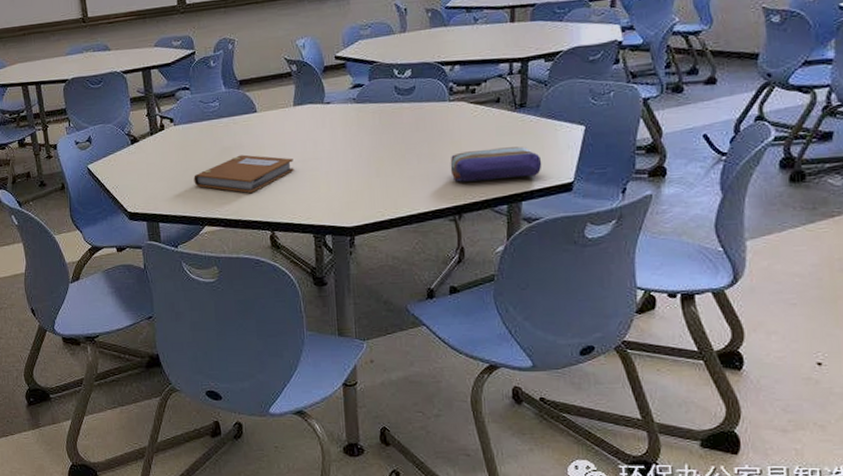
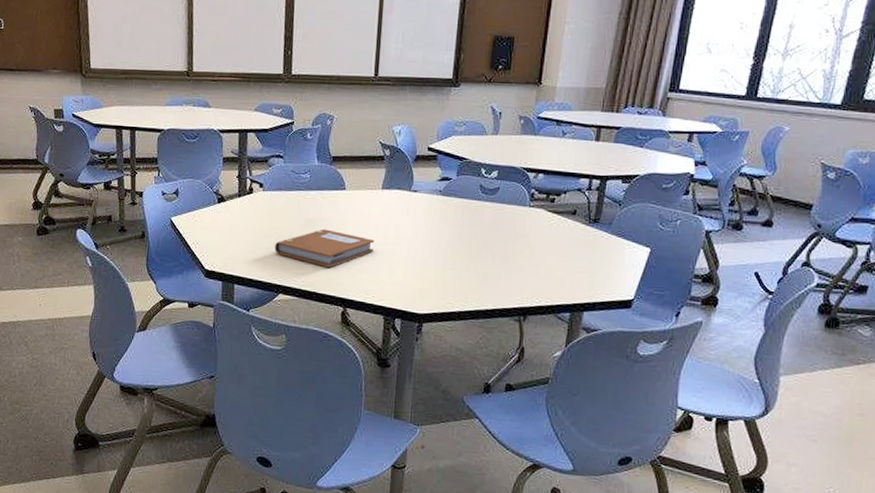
pencil case: present [450,146,542,182] -> none [521,257,607,289]

